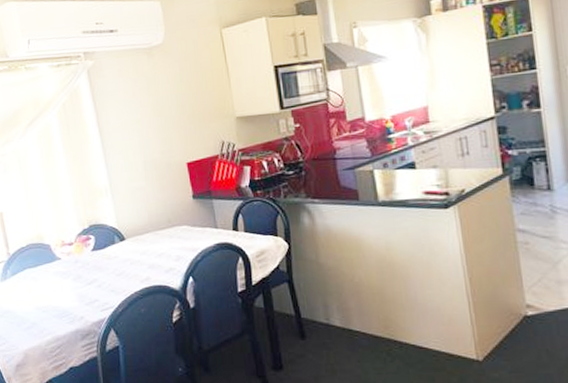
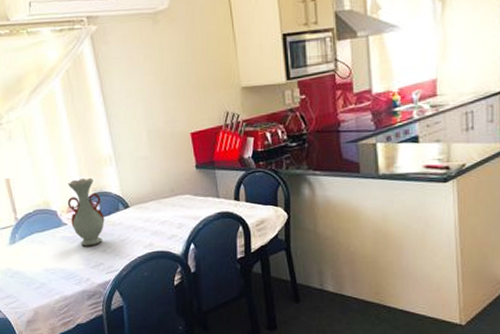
vase: none [61,210,100,282] -> present [67,178,105,247]

